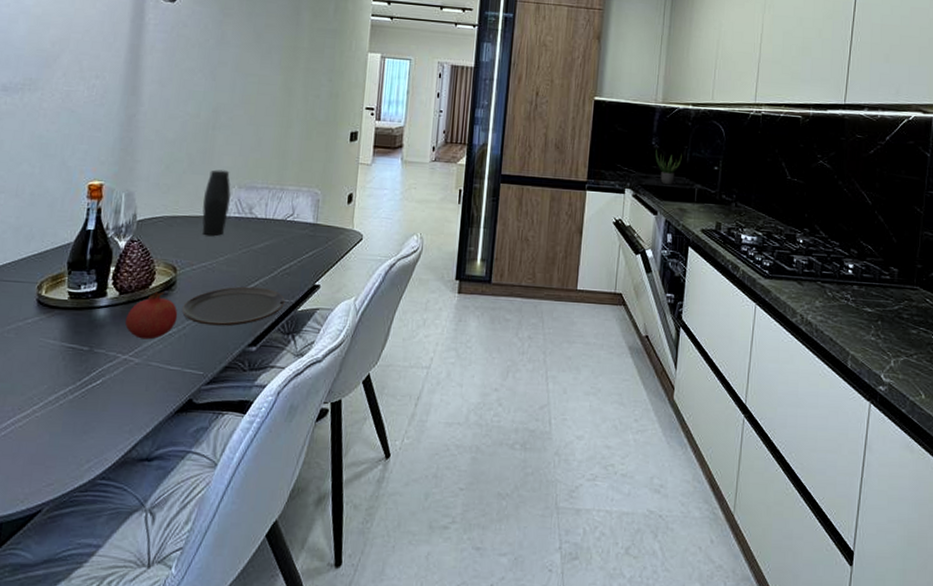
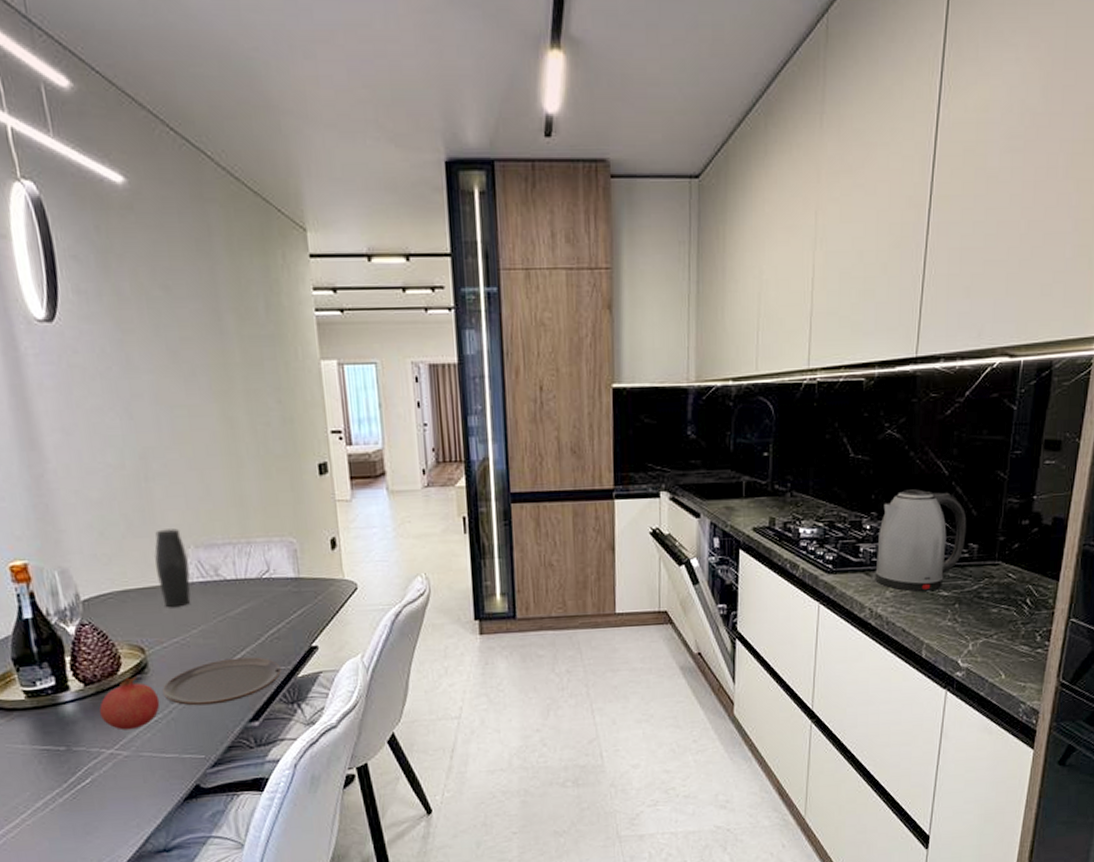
potted plant: present [655,148,682,185] -> none [692,439,724,482]
kettle: none [806,213,888,307] -> present [875,489,967,592]

